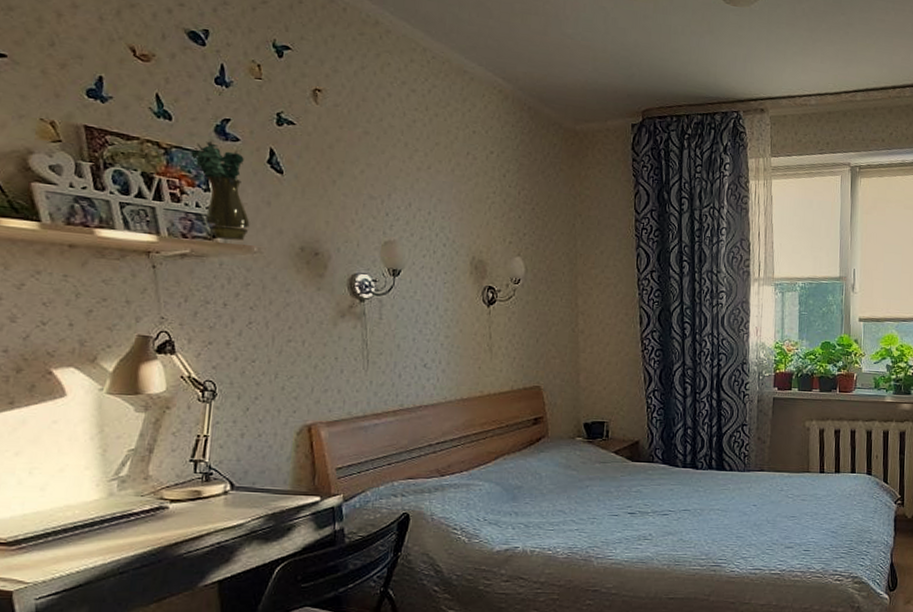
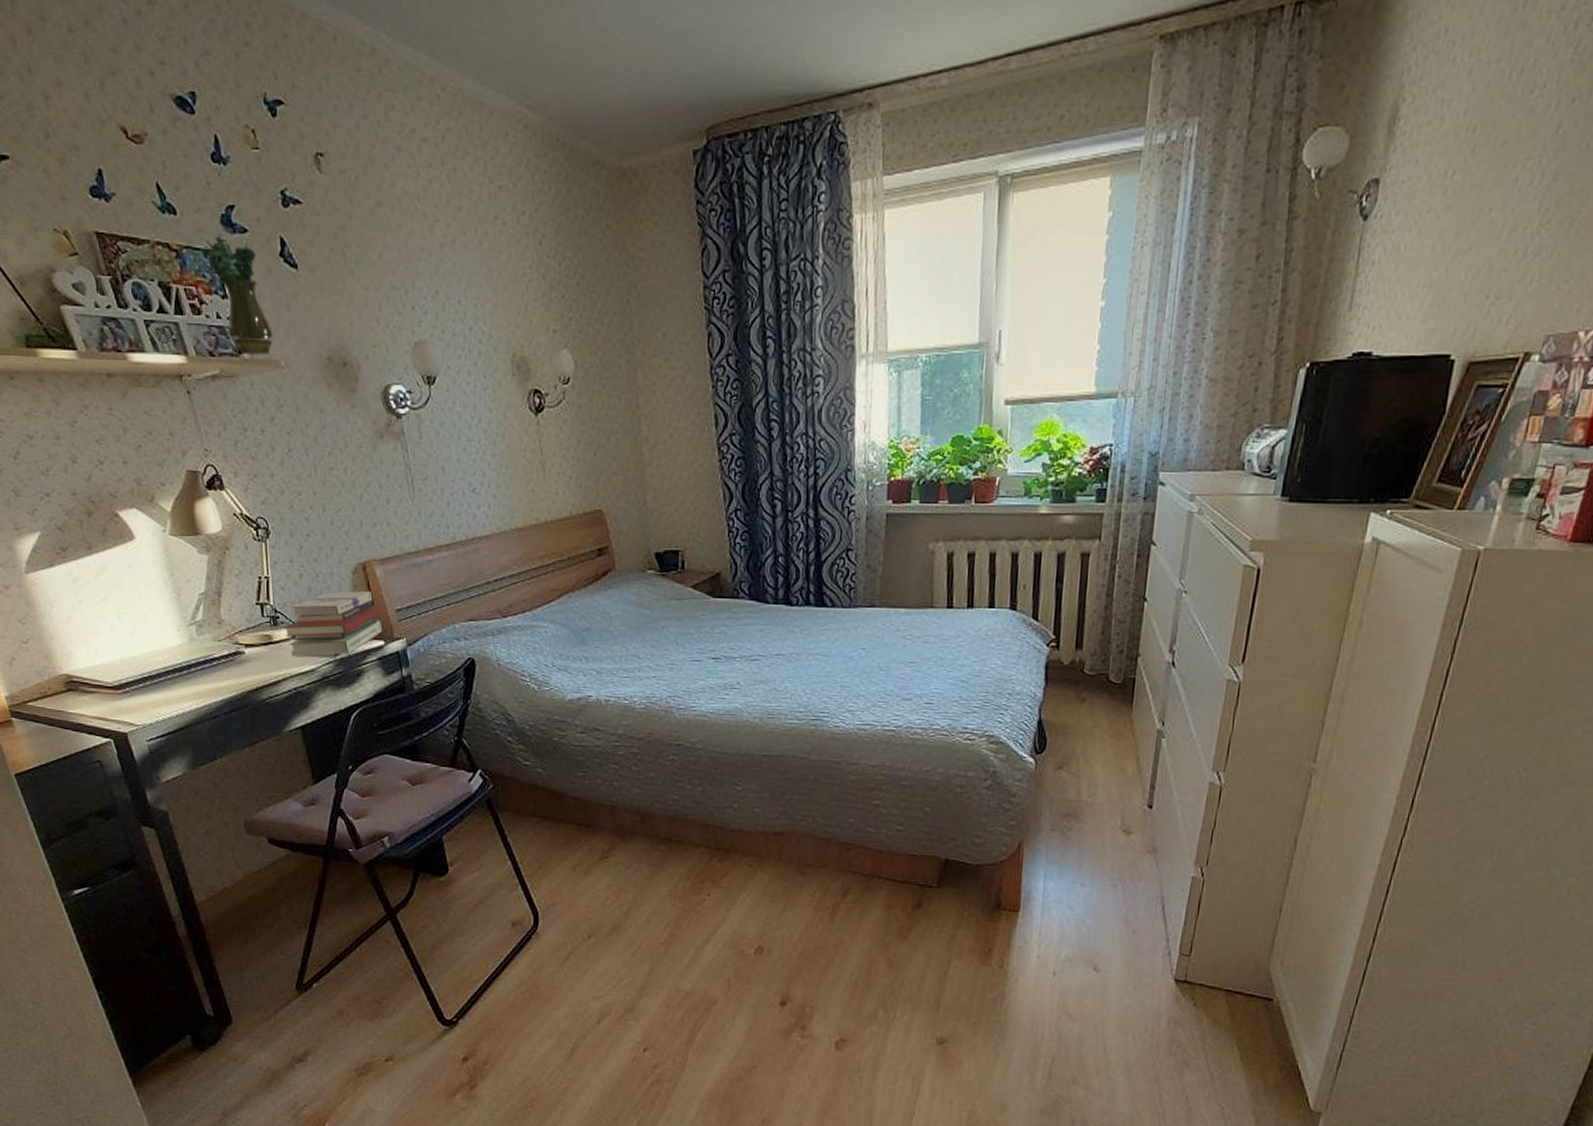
books: none [216,450,322,513] -> present [284,591,383,658]

